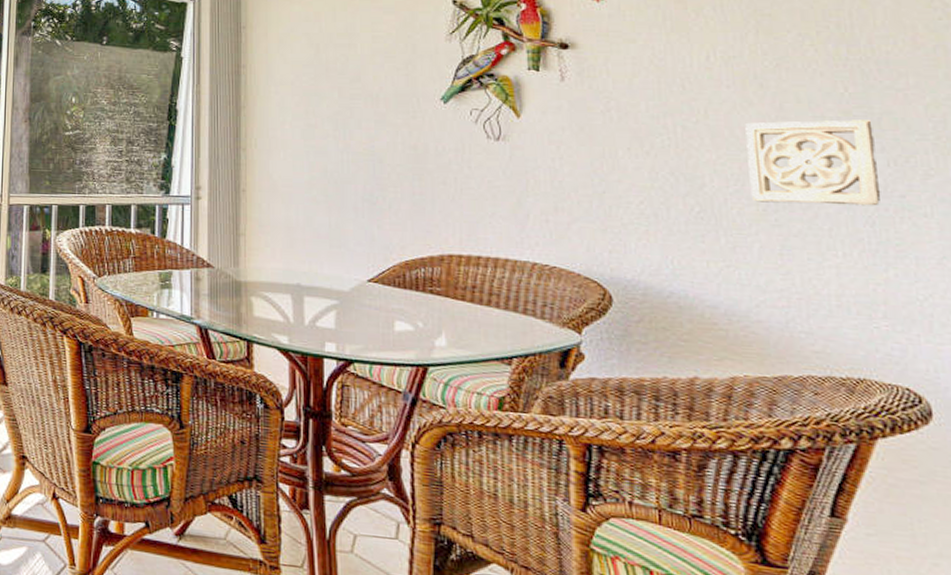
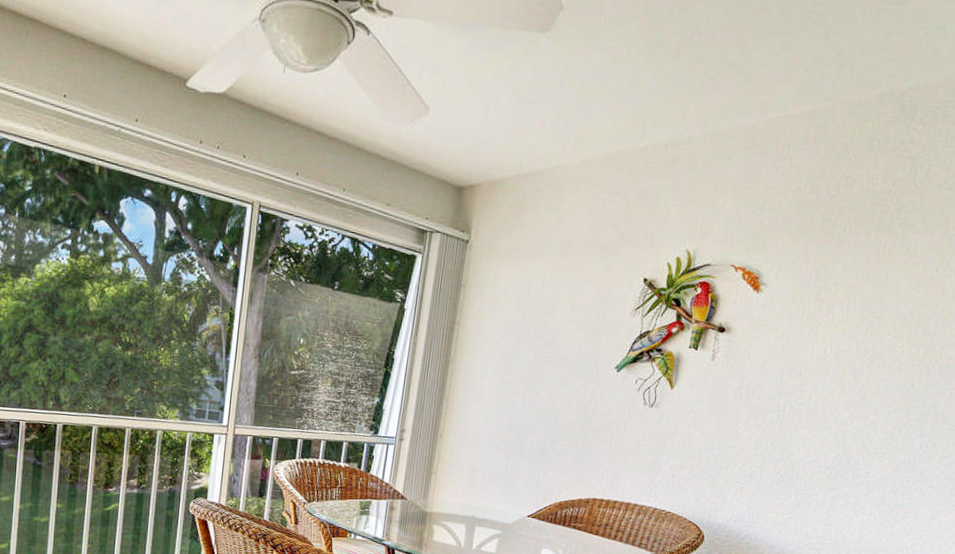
wall ornament: present [745,120,881,206] -> none [822,406,922,478]

